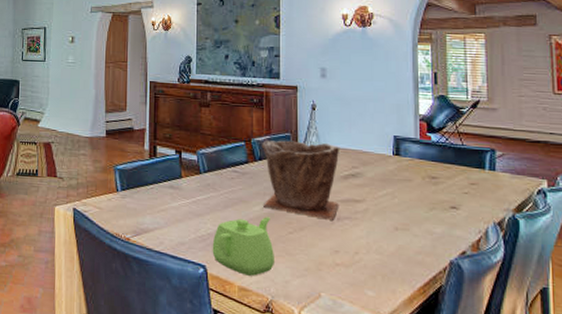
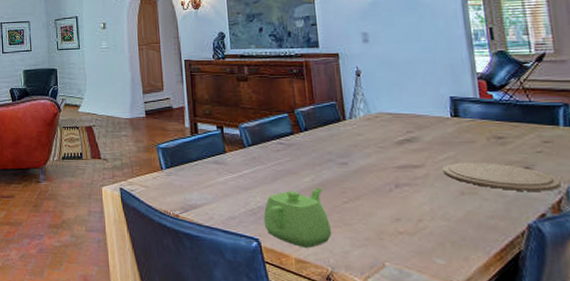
plant pot: present [262,140,339,220] -> none [307,109,396,188]
plate: none [380,199,482,230] -> present [442,162,562,191]

